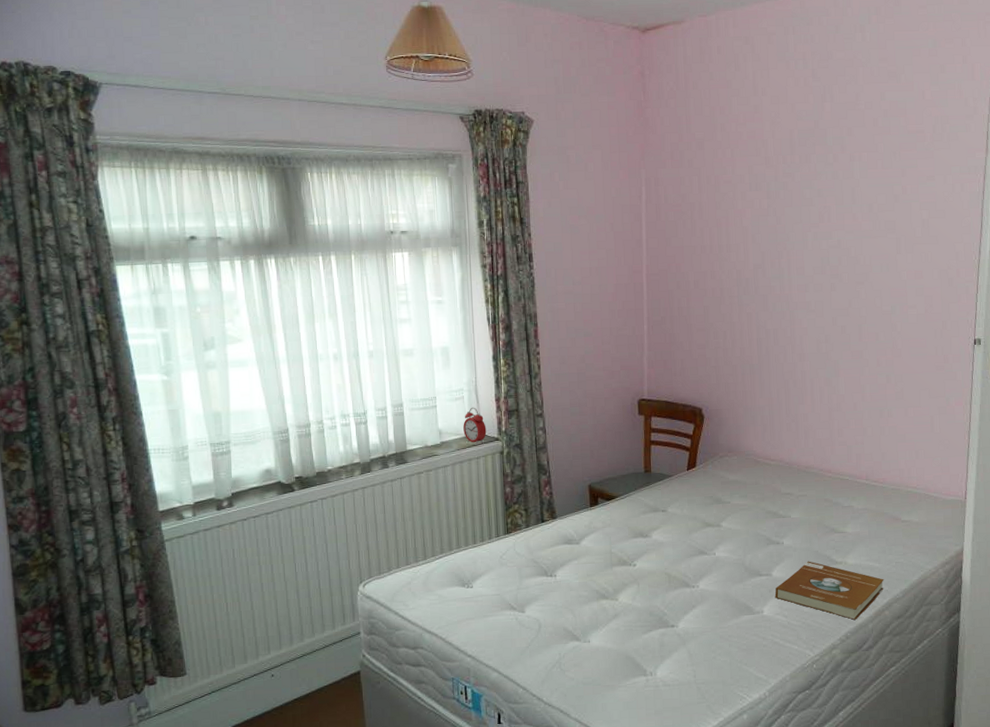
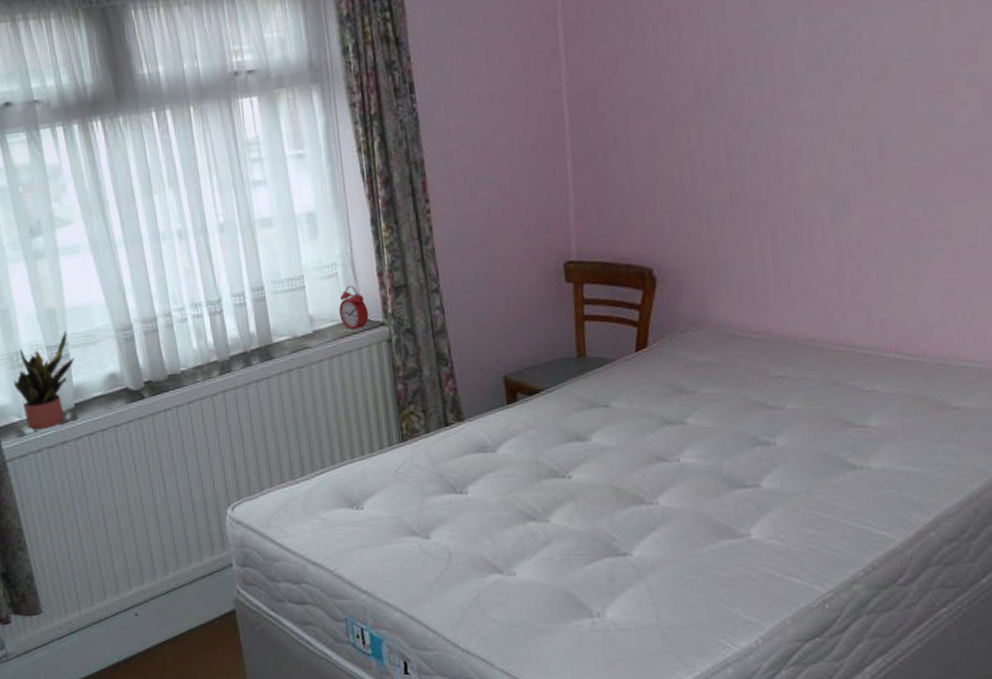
potted plant: none [177,431,235,514] -> present [13,331,75,430]
book: present [774,561,884,620] -> none [766,466,928,544]

